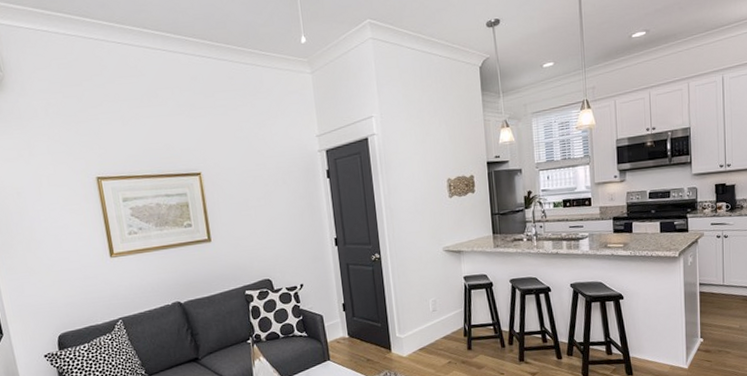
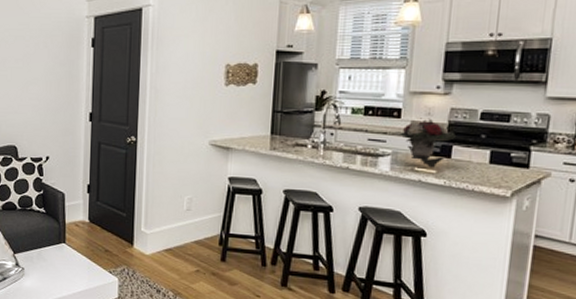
flower arrangement: none [566,202,634,243] -> present [367,113,457,168]

